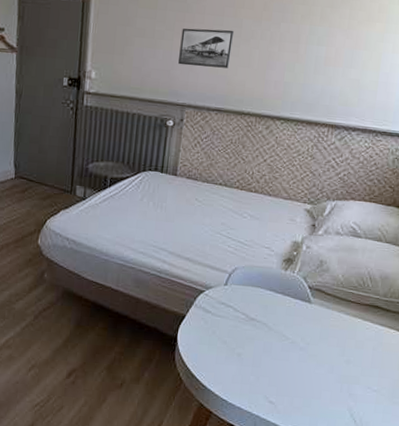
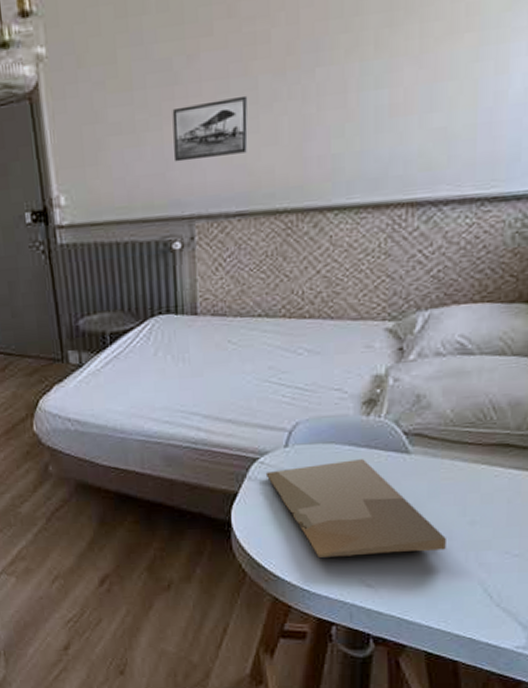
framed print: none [208,302,329,380] -> present [265,459,446,557]

